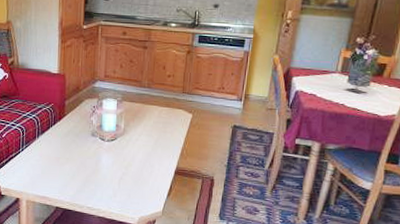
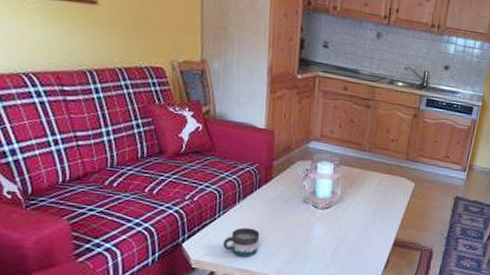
mug: none [26,159,56,186] -> present [222,227,260,257]

